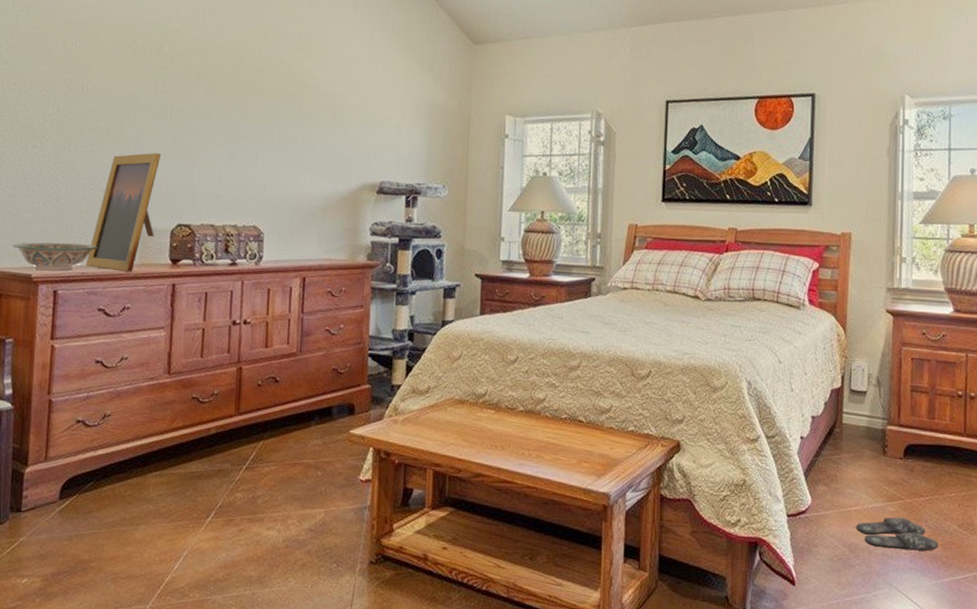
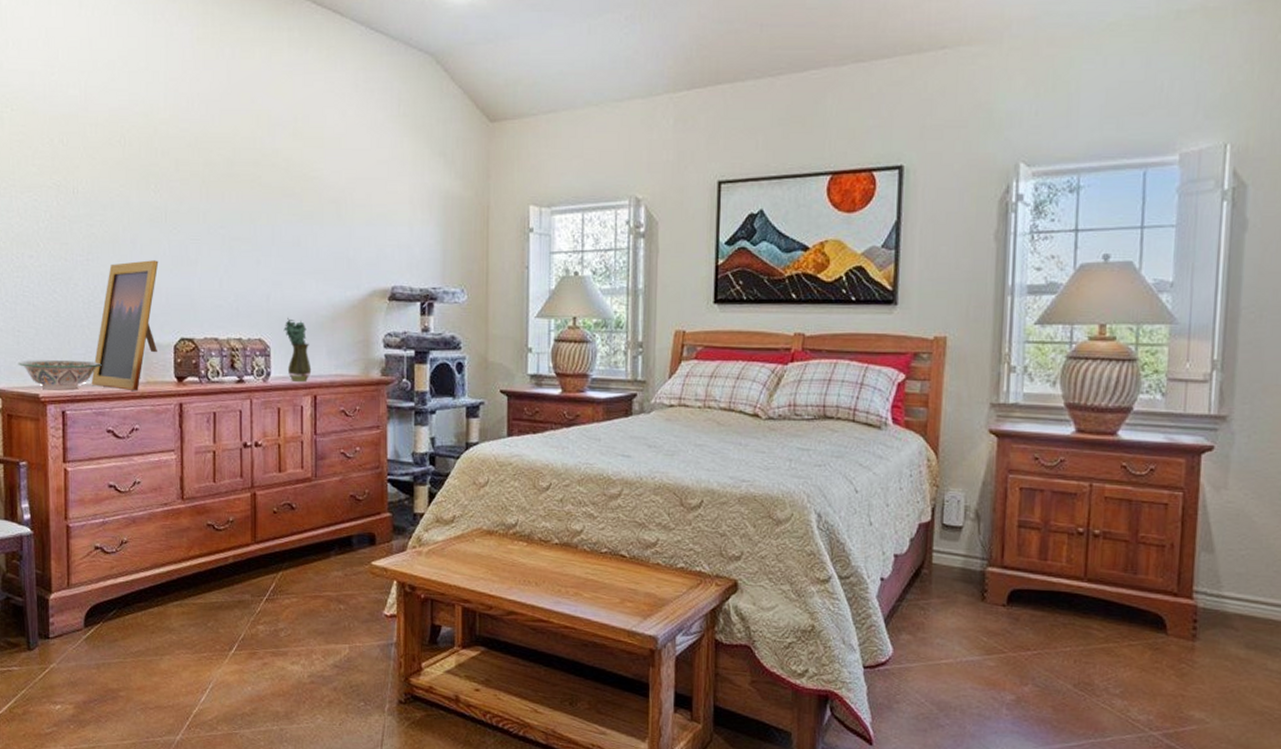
vase: none [277,207,302,266] -> present [283,317,312,383]
slippers: present [856,517,938,551] -> none [947,672,1047,713]

